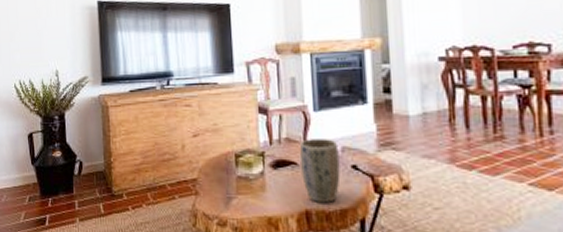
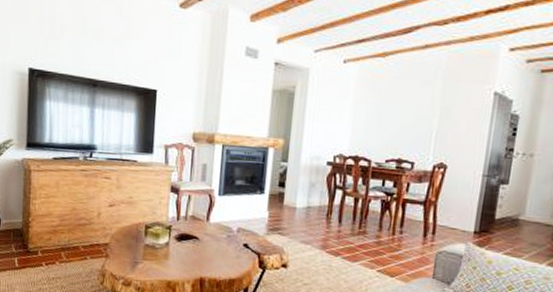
plant pot: present [300,139,340,203] -> none [201,218,235,273]

